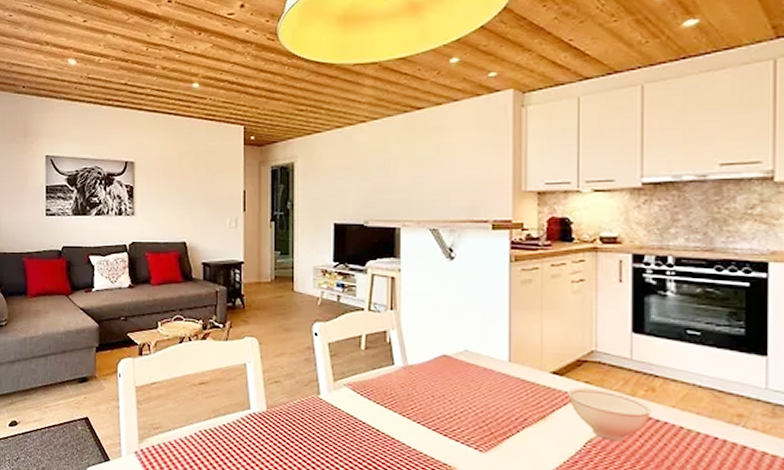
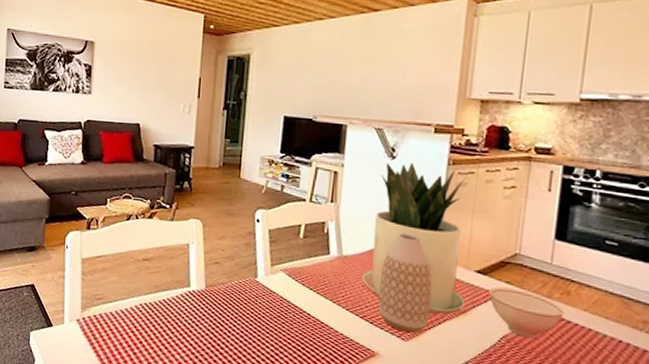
planter: none [431,262,544,422] -> present [362,162,466,315]
vase: none [451,338,507,444] -> present [378,233,432,334]

